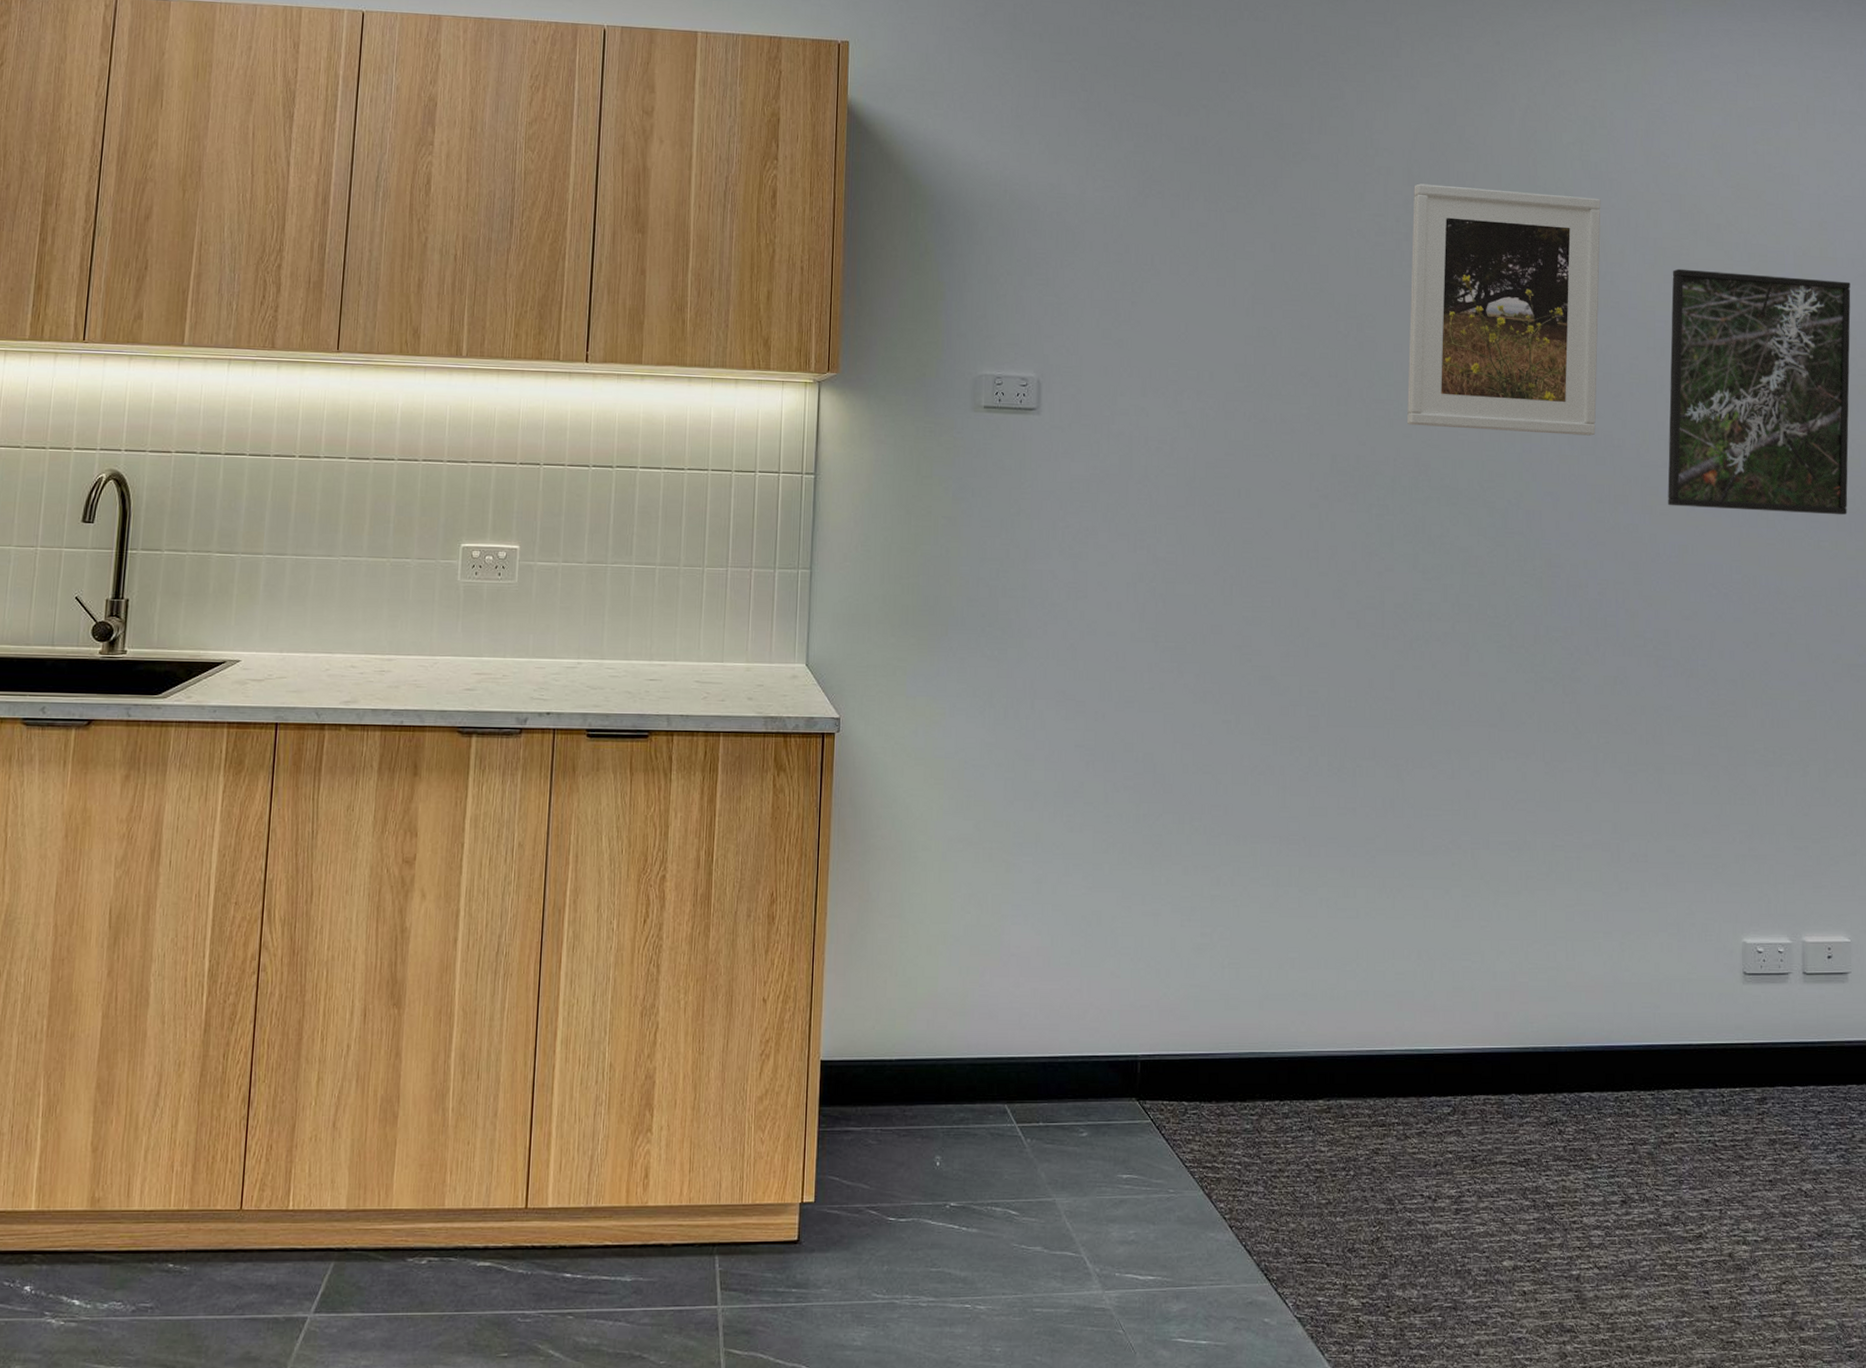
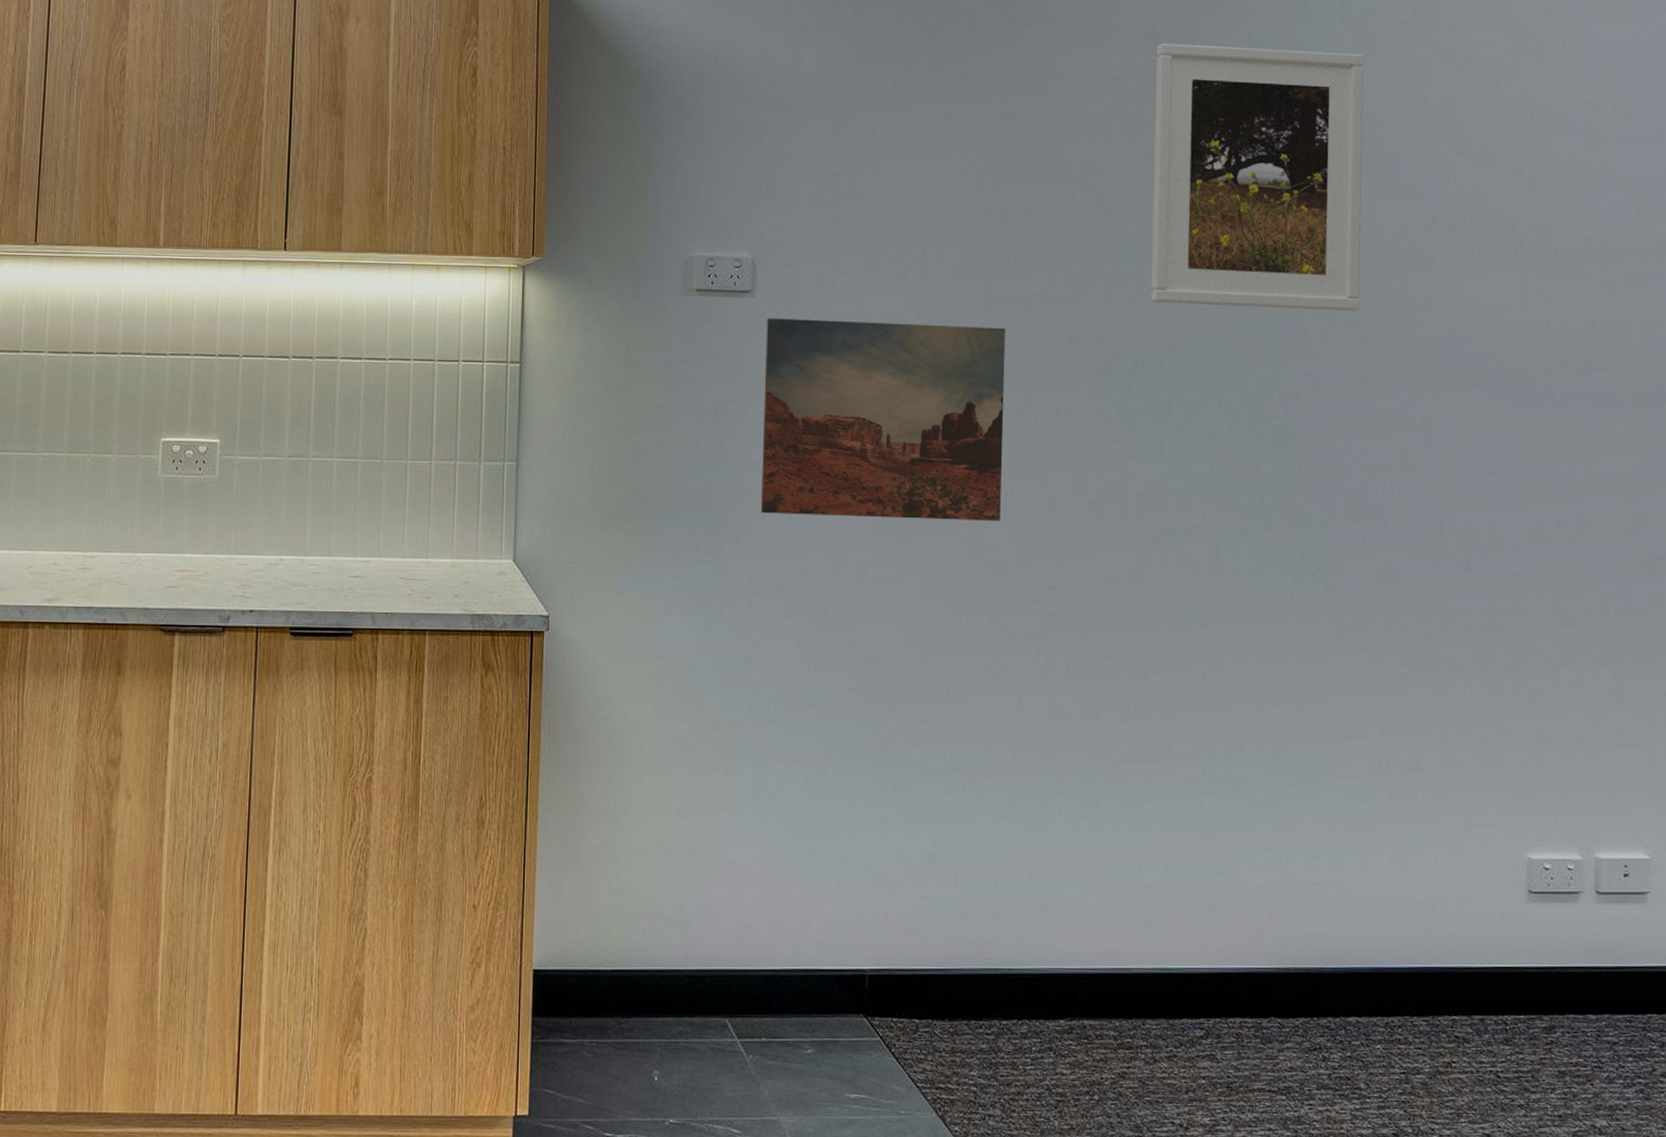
wall art: none [1043,434,1274,629] -> present [760,318,1006,521]
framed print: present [1668,268,1851,515] -> none [1440,128,1648,394]

